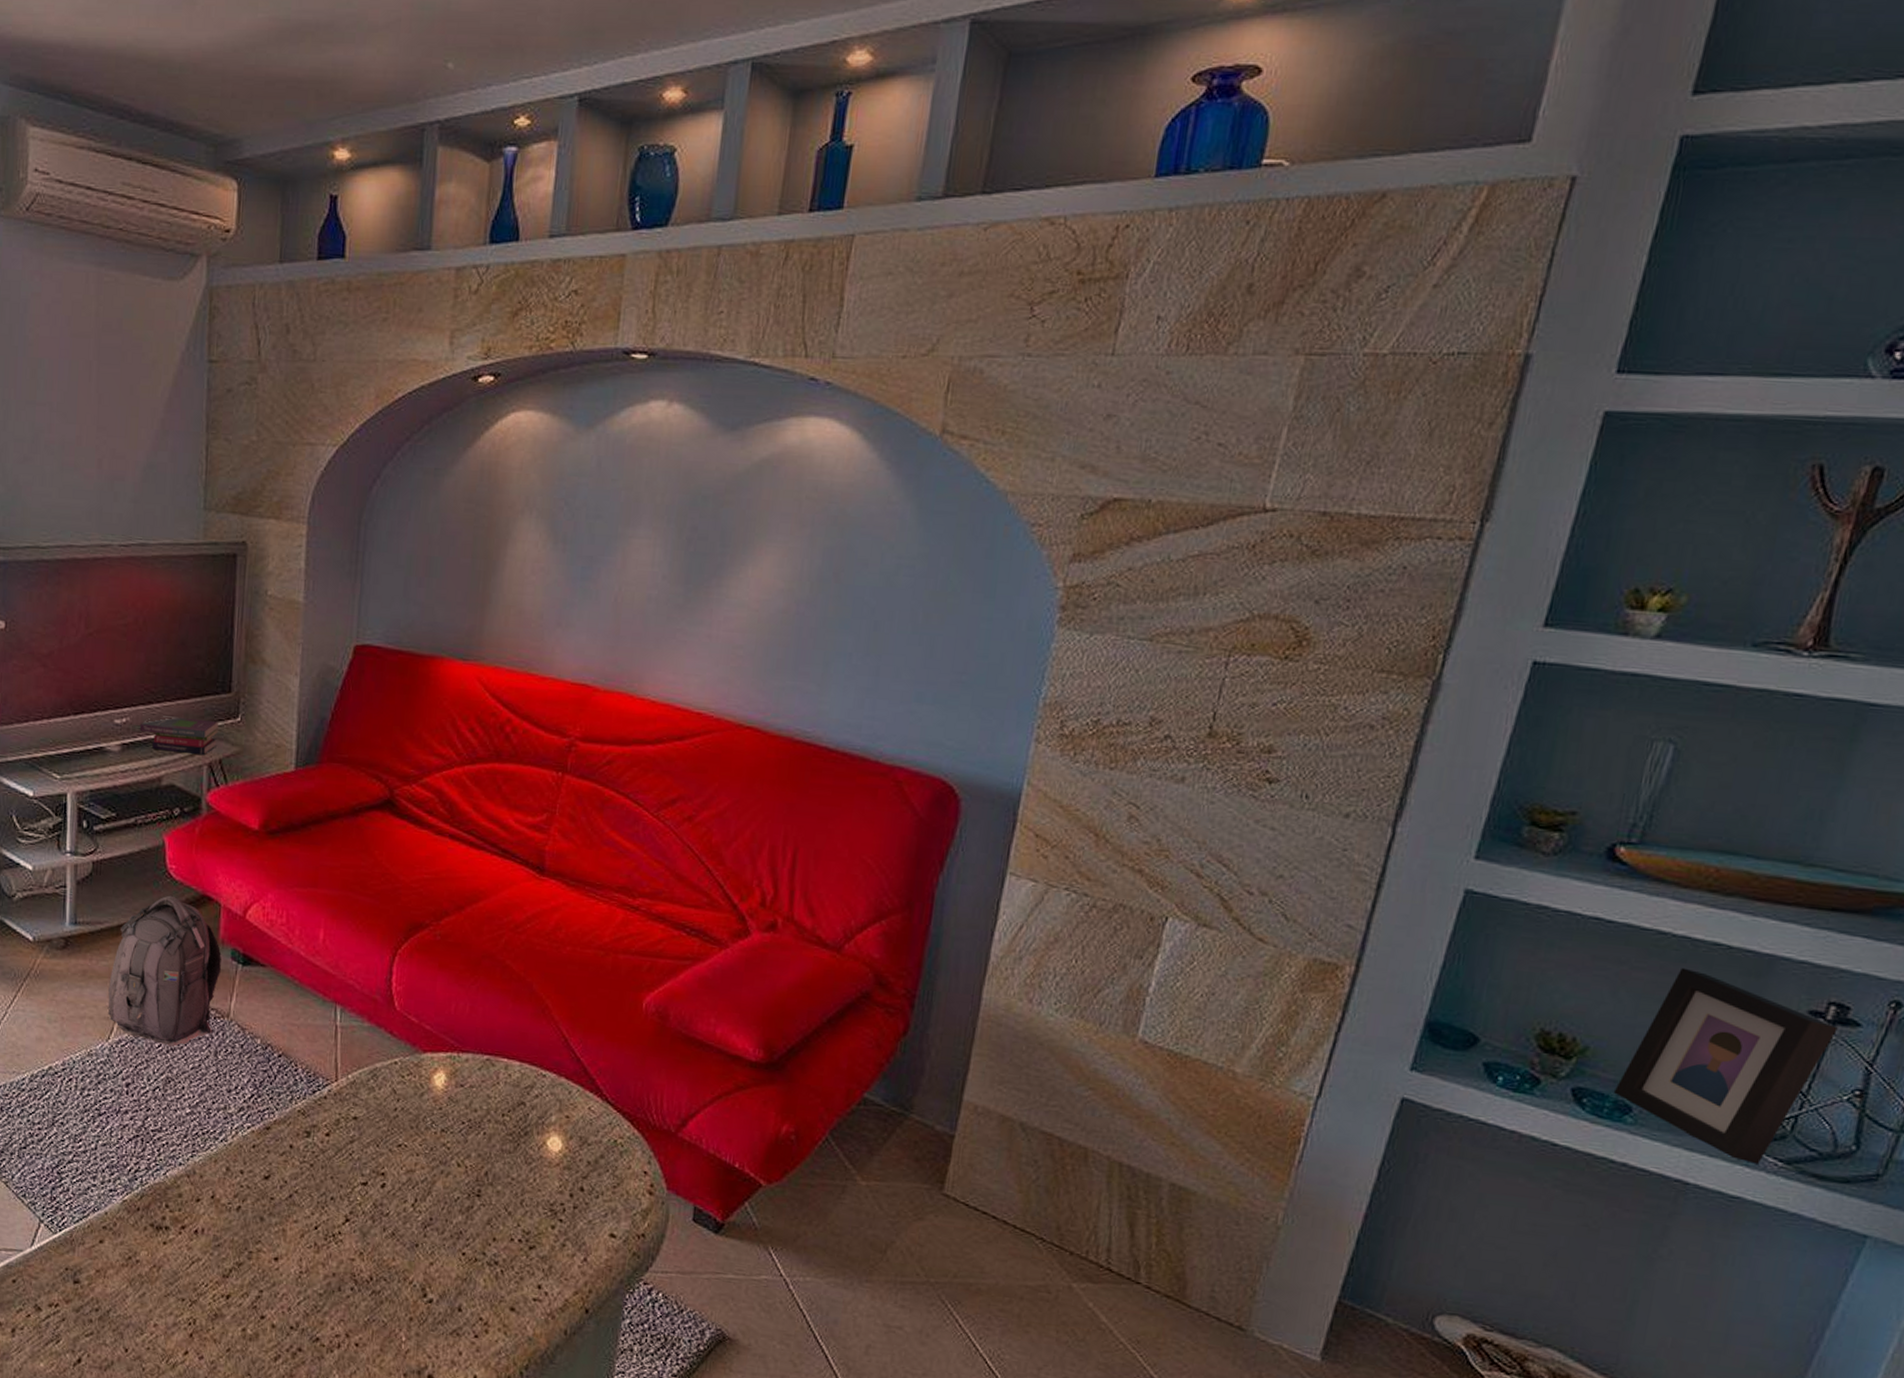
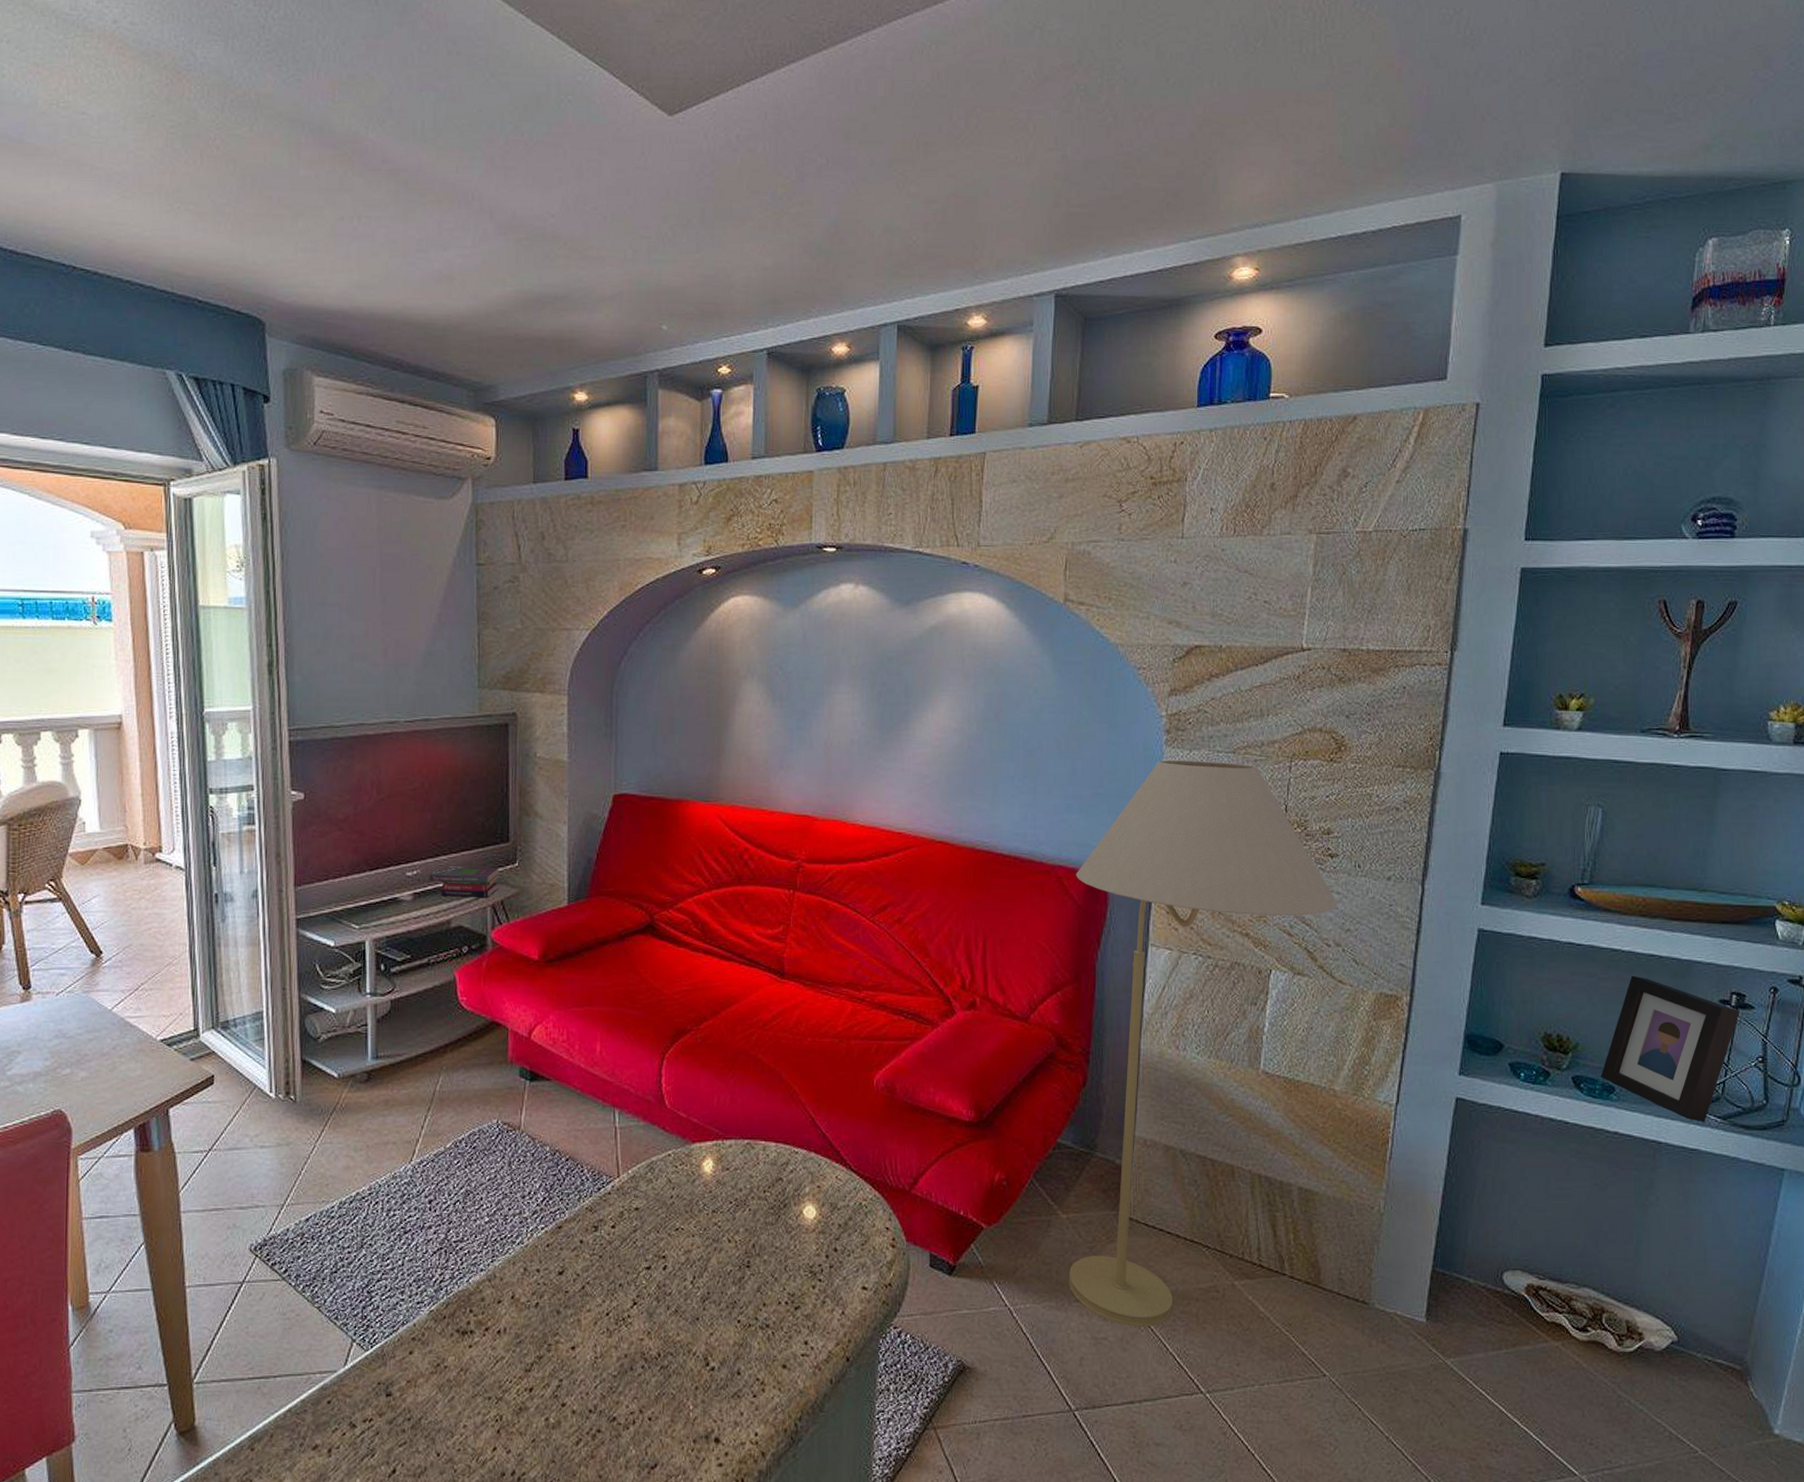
backpack: present [105,895,222,1047] -> none [407,1024,512,1162]
floor lamp: none [861,644,1271,1322] -> present [1069,759,1338,1327]

